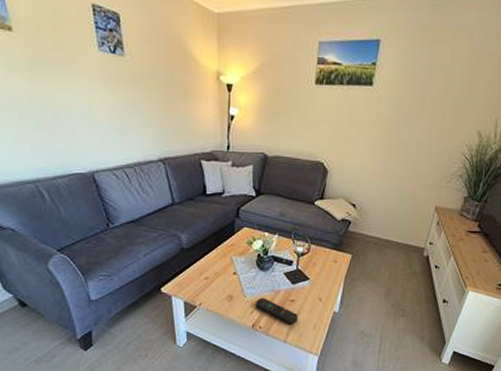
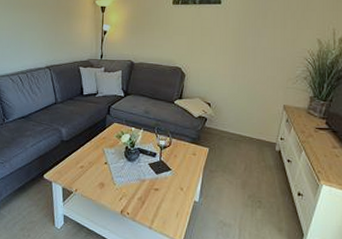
remote control: present [256,297,298,325] -> none [124,185,161,212]

